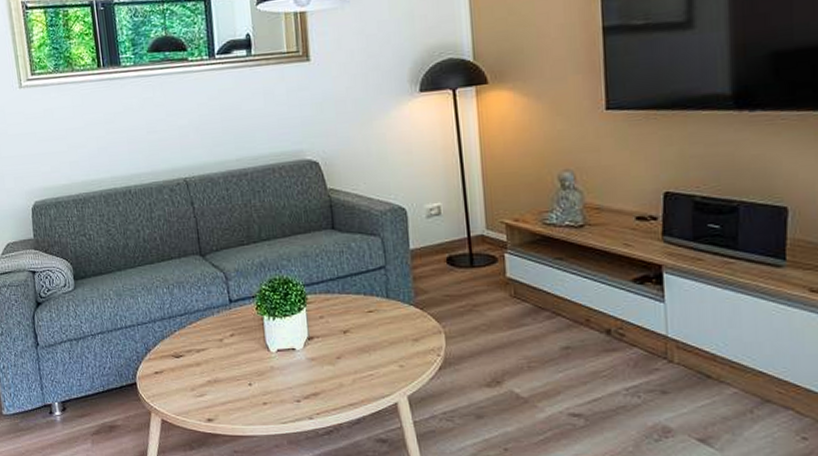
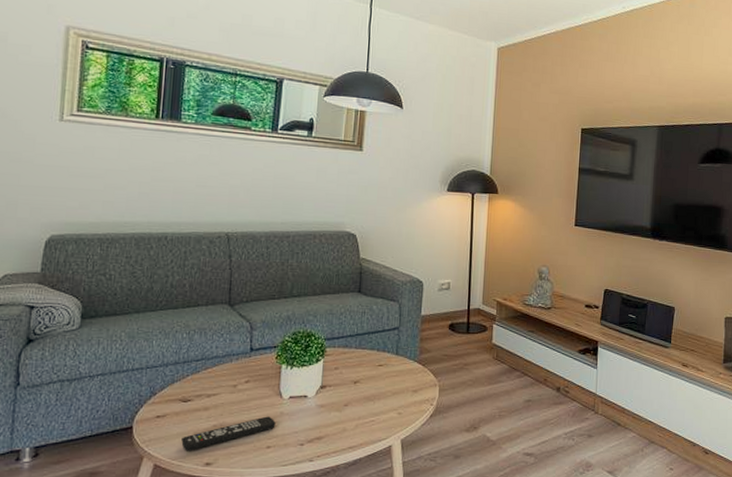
remote control: none [181,371,268,407] -> present [181,416,276,451]

